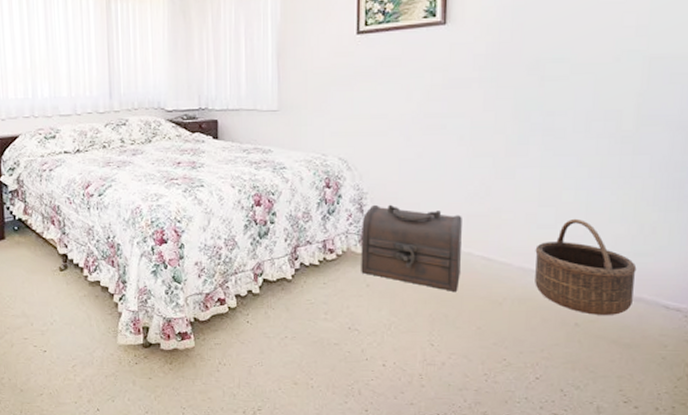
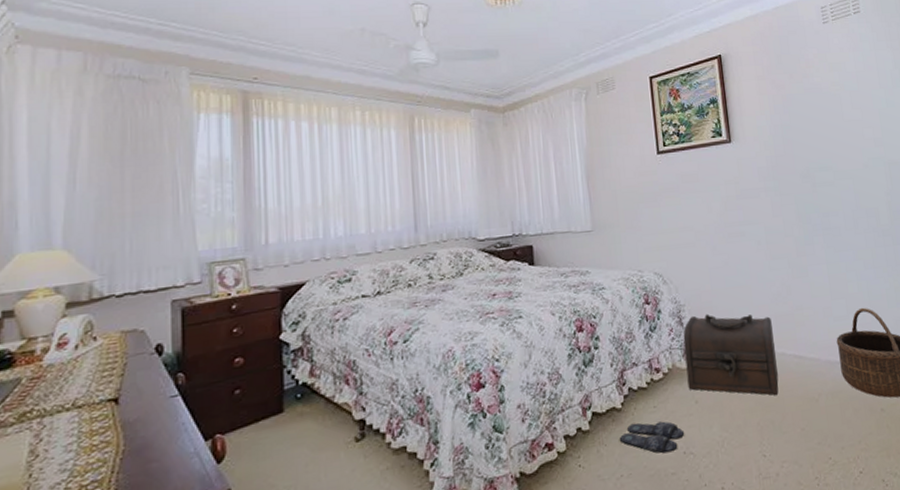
slippers: none [288,294,351,325] -> present [620,421,684,453]

